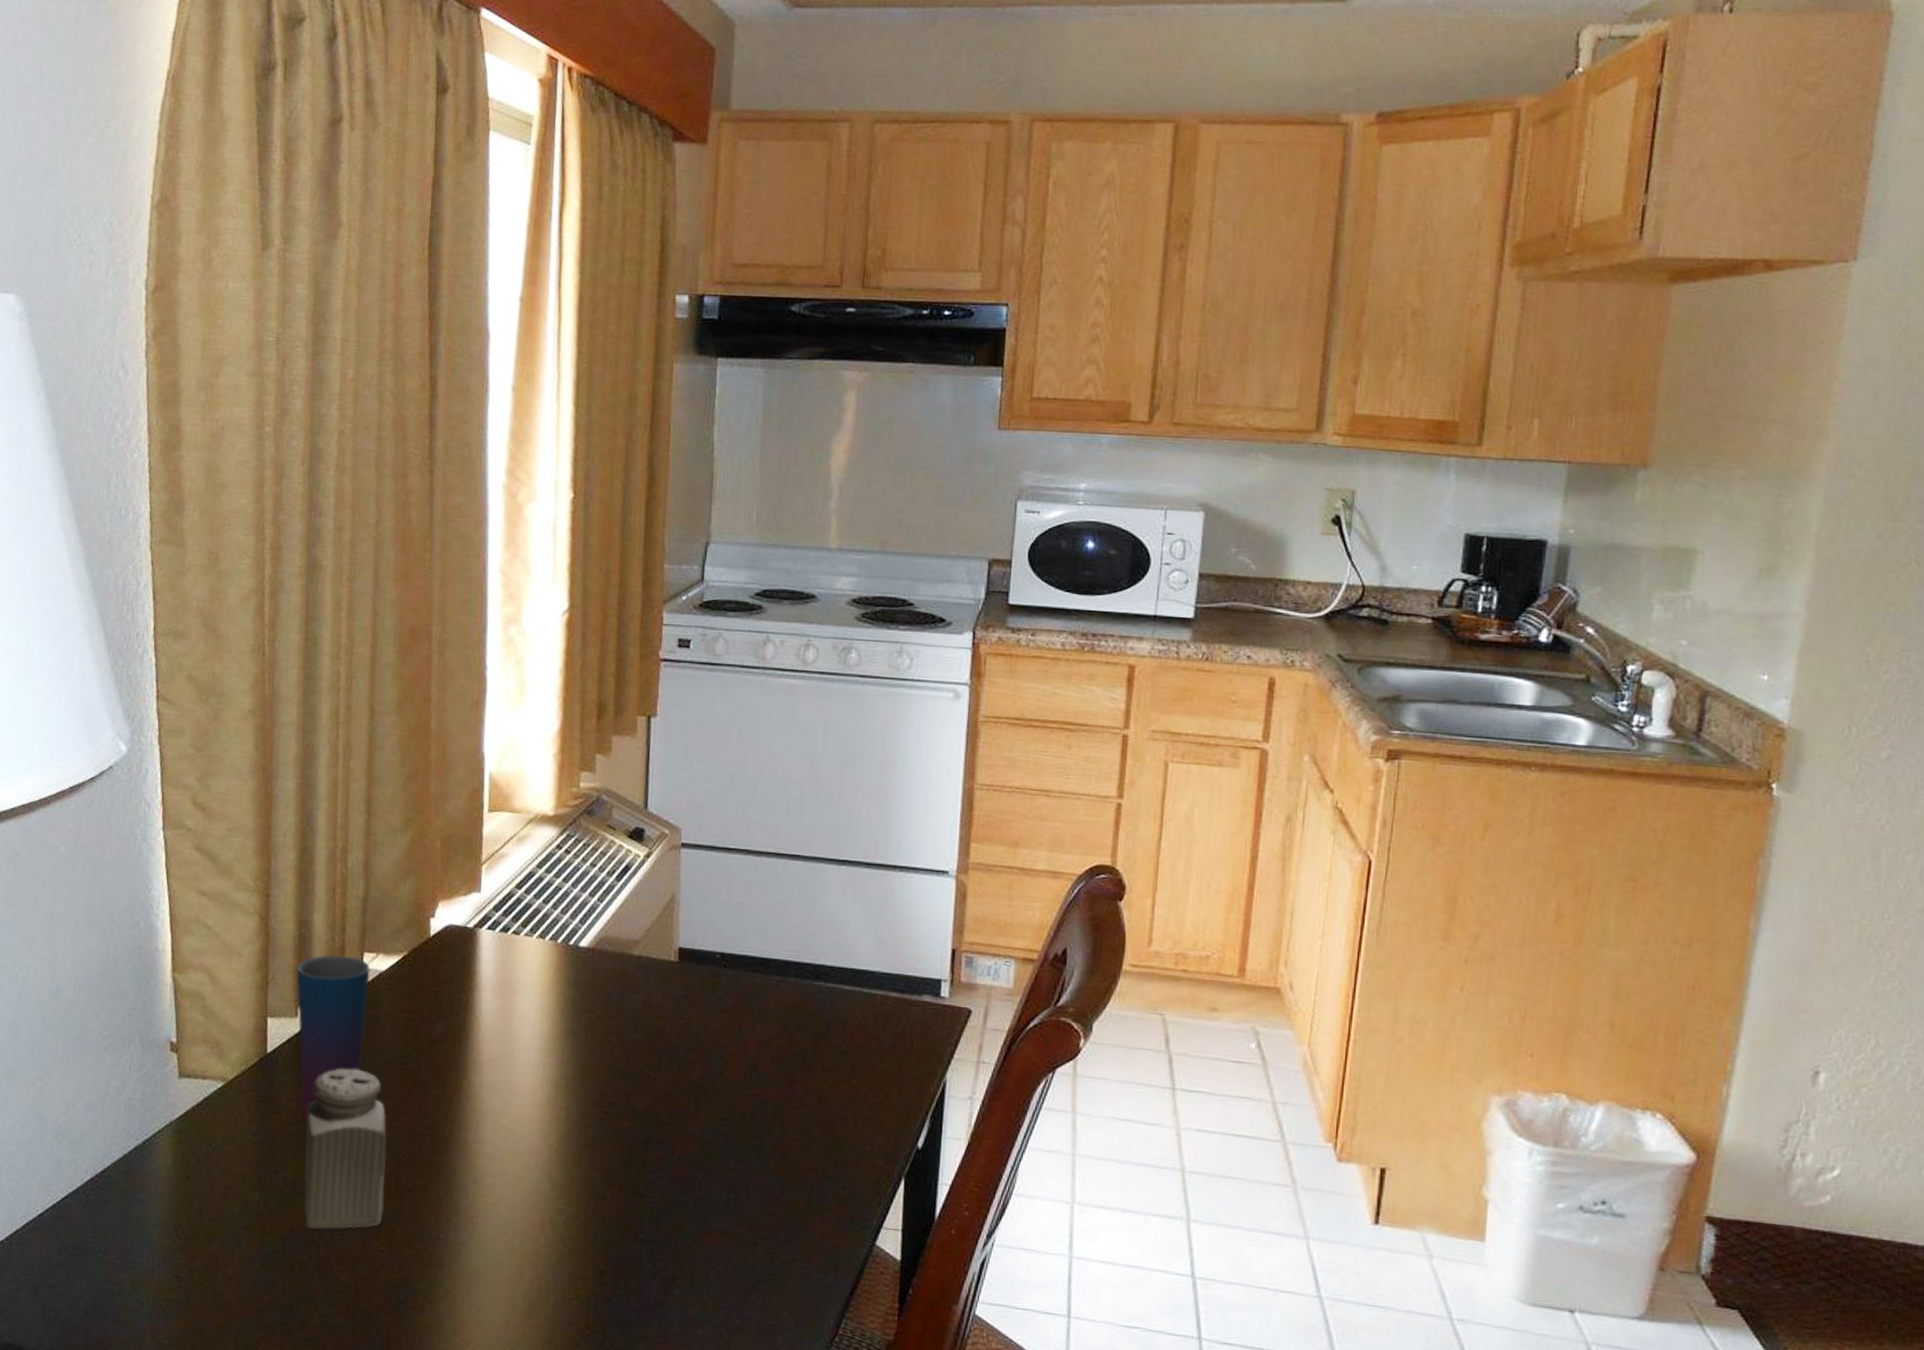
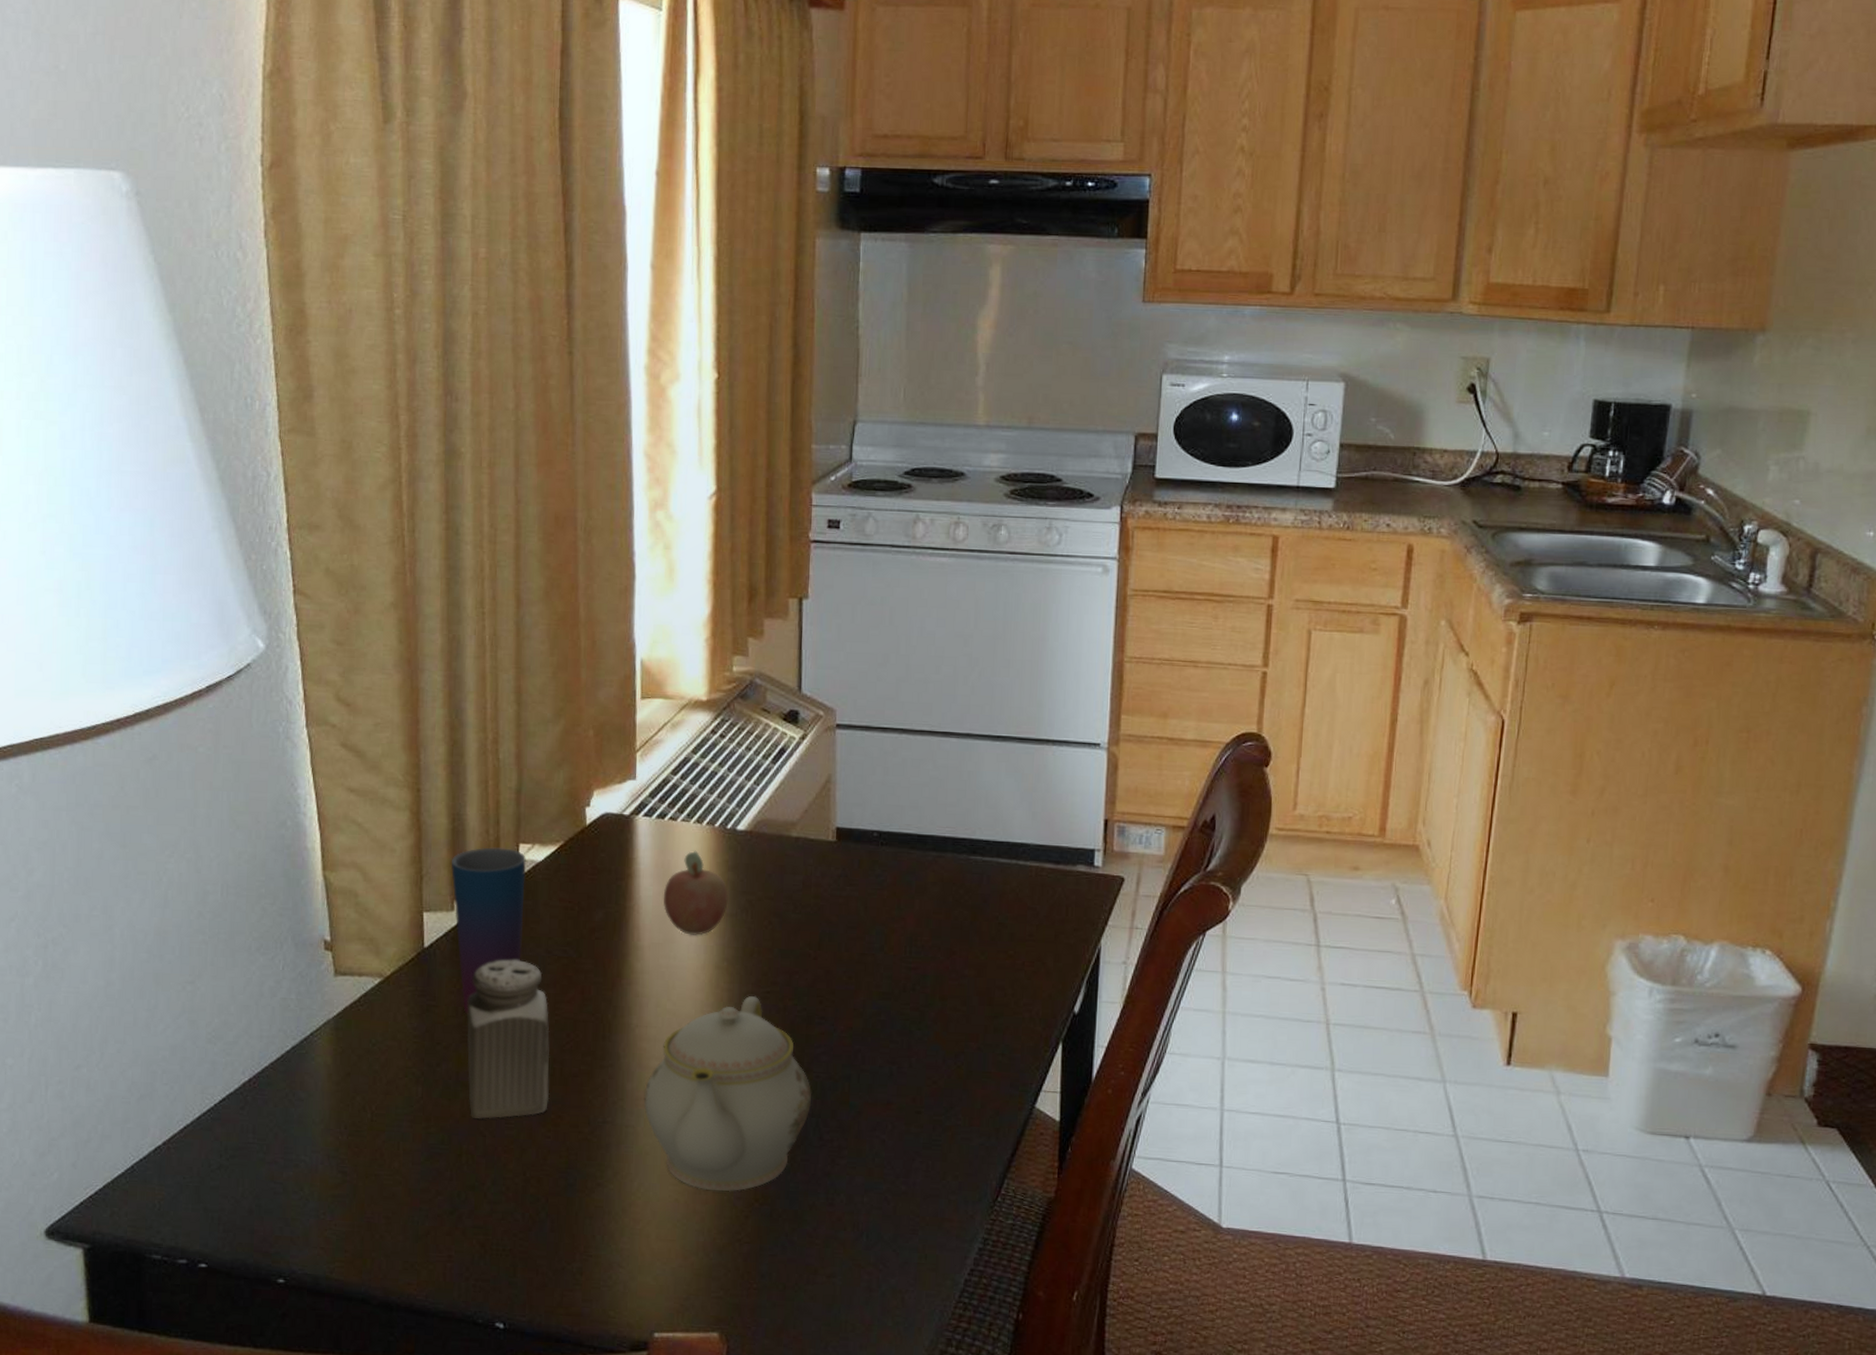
teapot: none [477,1115,647,1317] -> present [643,995,812,1192]
fruit: none [503,965,569,1052] -> present [663,850,728,935]

